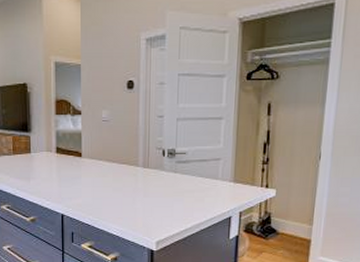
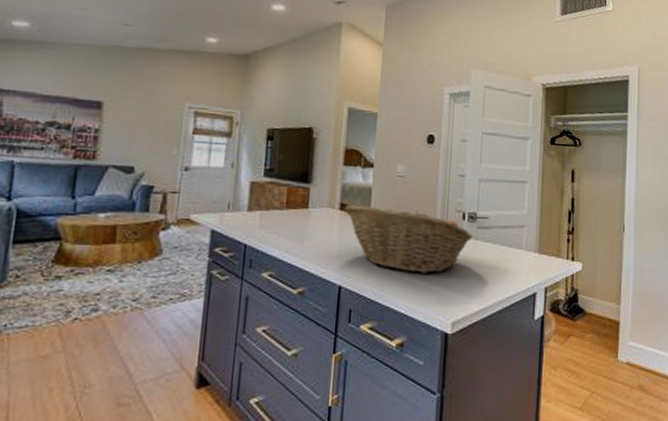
fruit basket: none [59,148,172,203] -> present [343,204,473,274]

